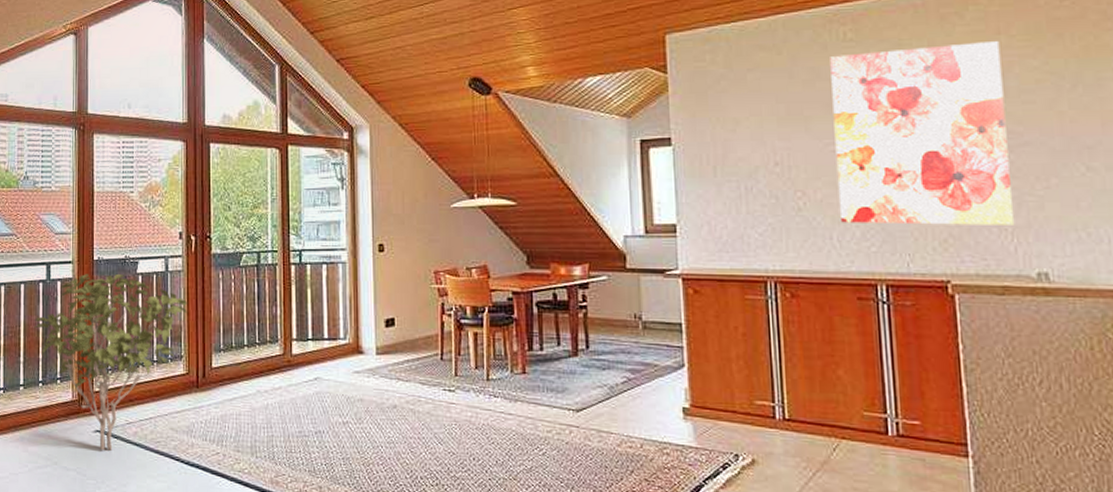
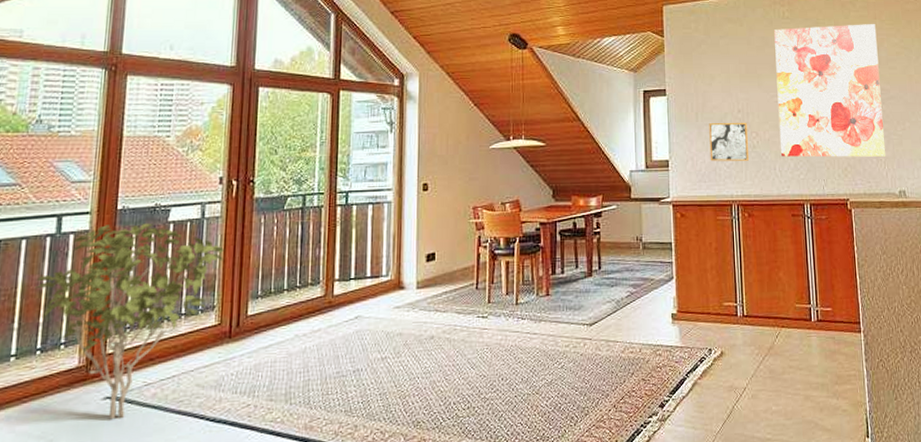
wall art: none [732,178,793,227] -> present [709,122,750,161]

